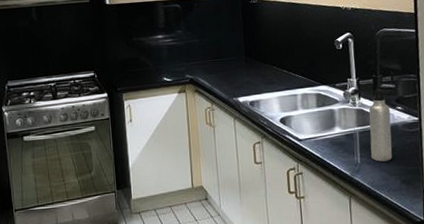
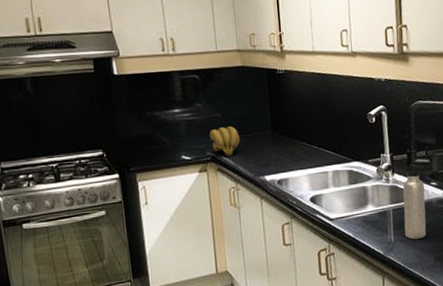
banana bunch: none [188,51,216,80] -> present [209,126,240,157]

